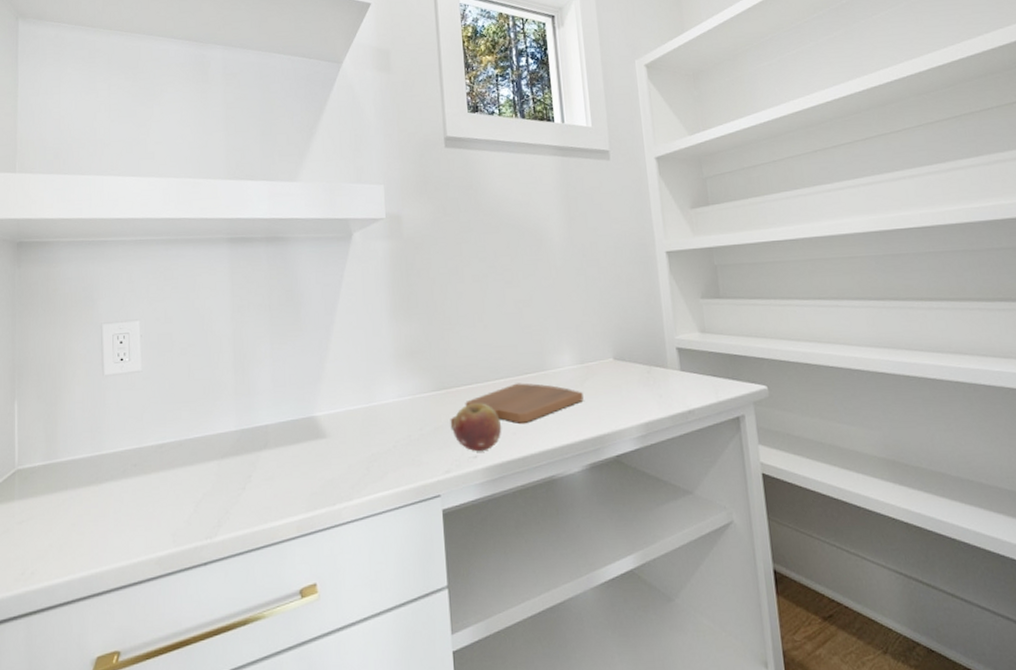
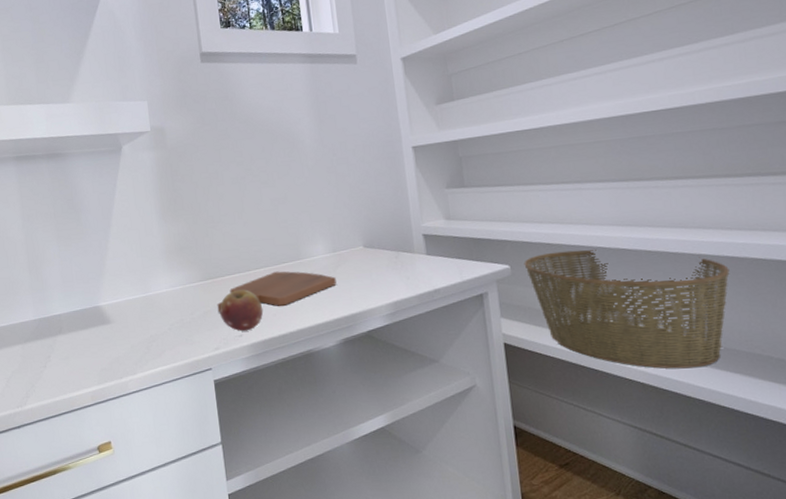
basket: none [781,371,988,508] -> present [524,249,730,369]

